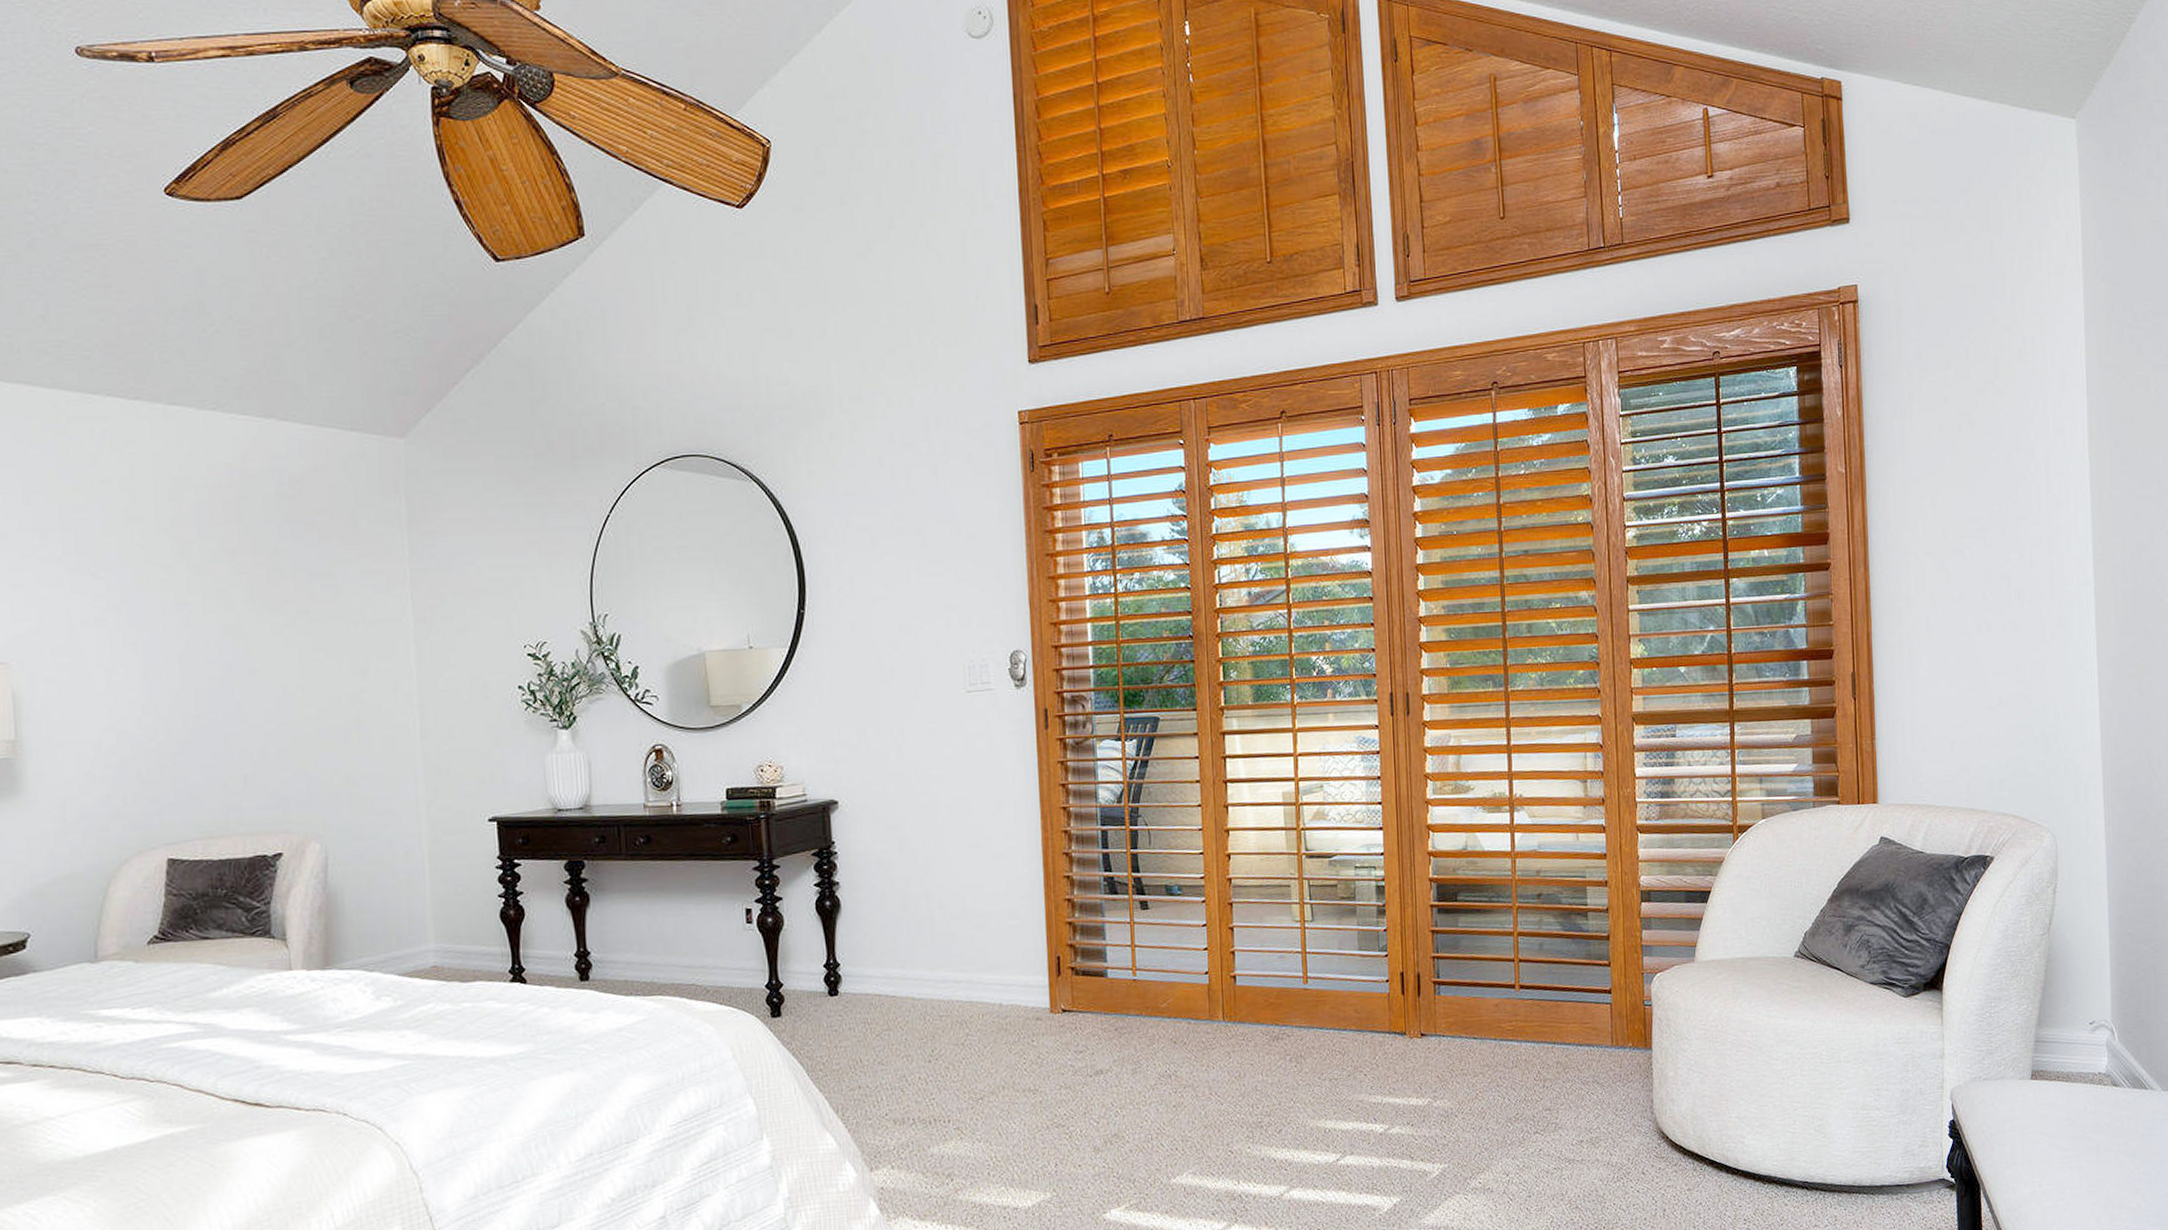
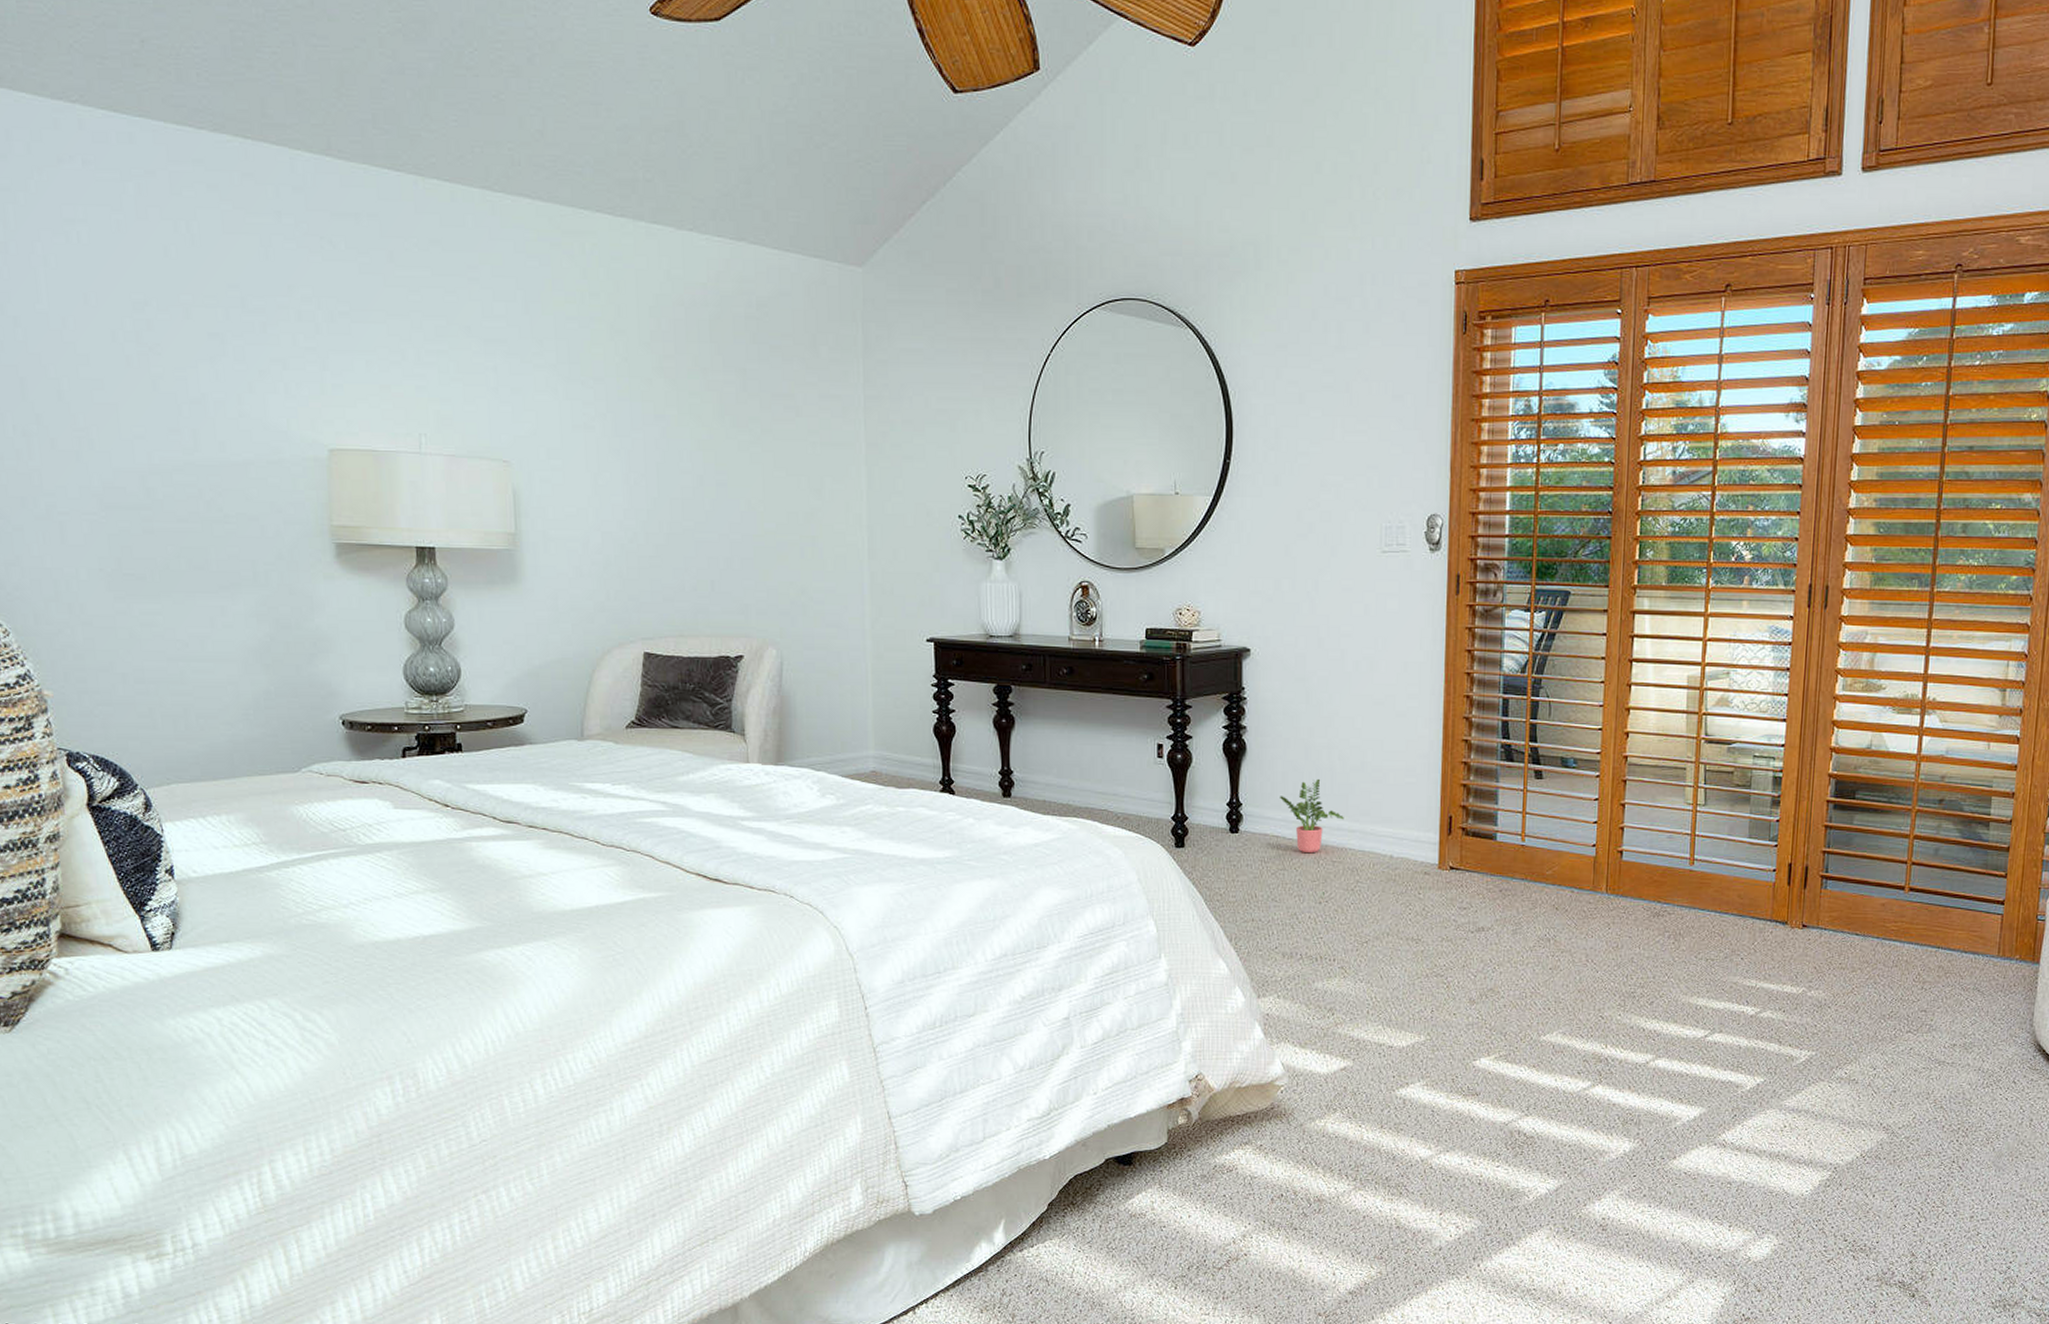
potted plant: none [879,930,948,1010] -> present [1280,778,1344,854]

